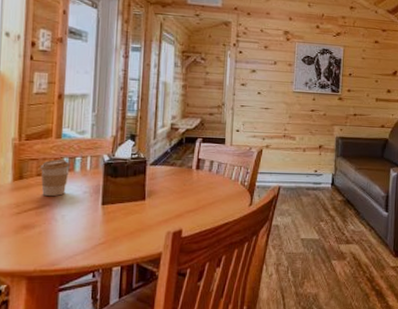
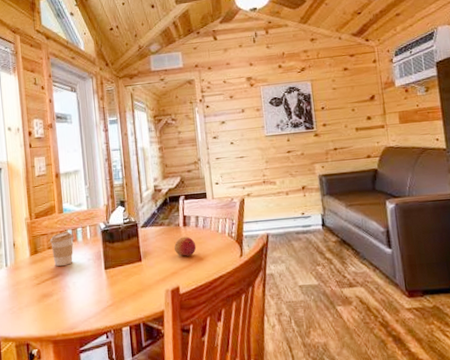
fruit: none [182,180,207,200] -> present [173,236,197,256]

